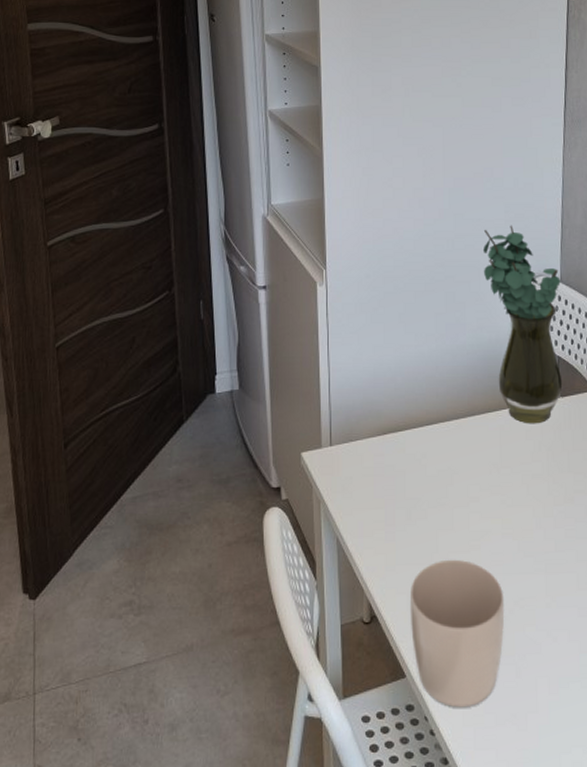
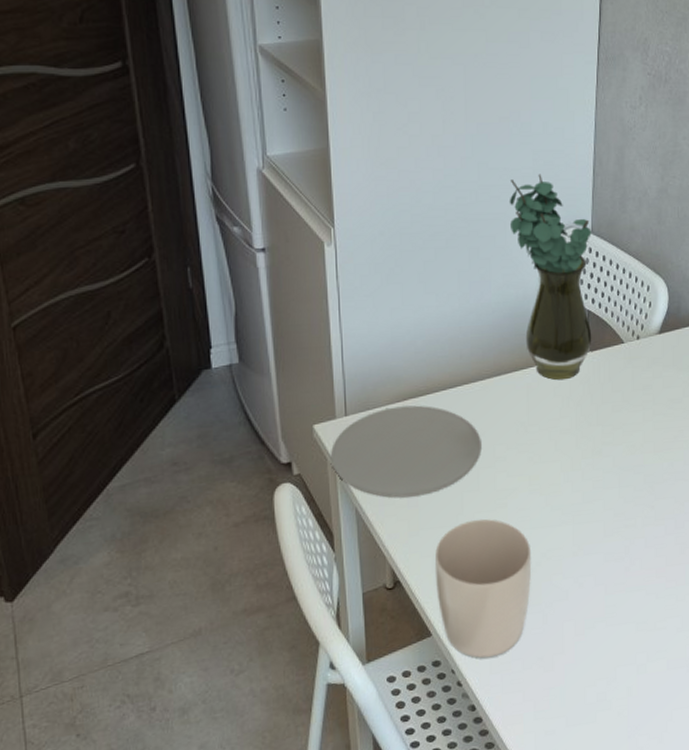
plate: none [315,440,456,531] -> present [330,405,482,498]

